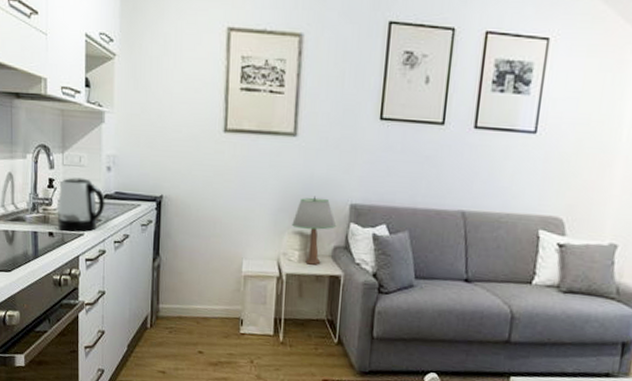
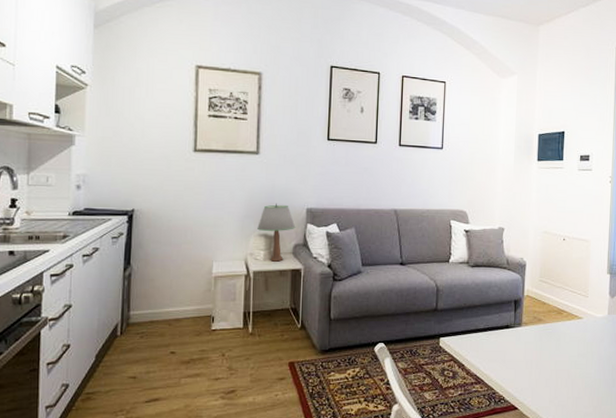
kettle: present [57,177,105,232] -> none [19,196,74,249]

